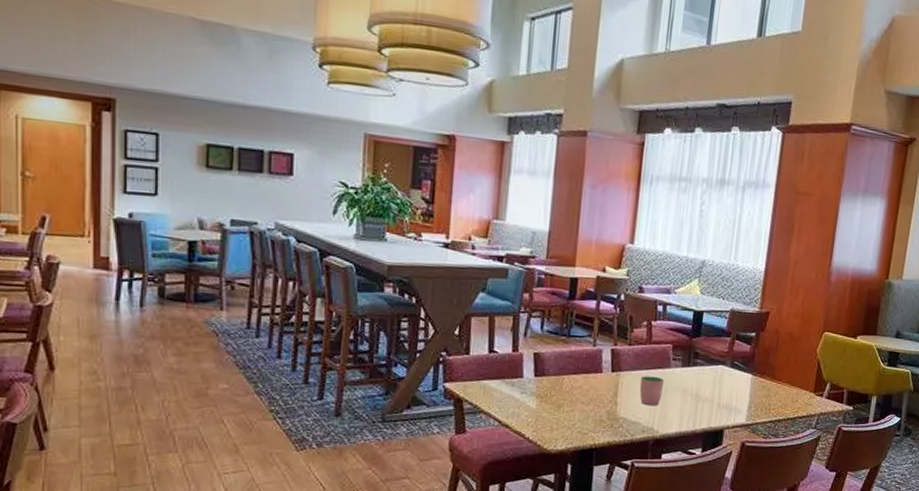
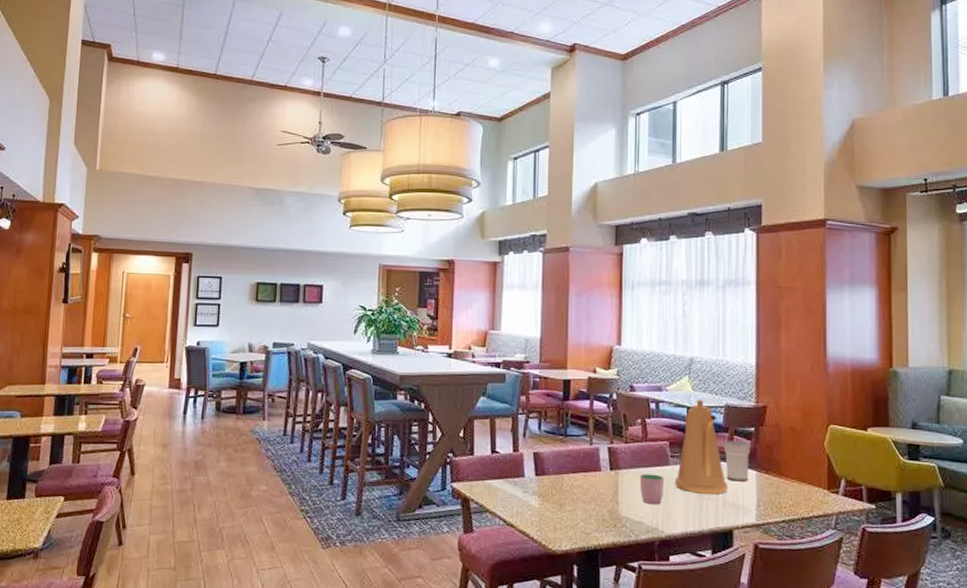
coffee pot: none [673,303,724,396] -> present [674,399,727,494]
cup: none [723,345,750,385] -> present [724,441,750,482]

